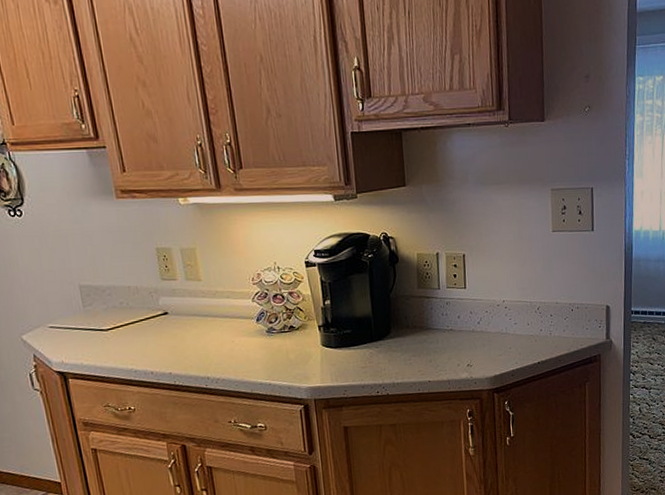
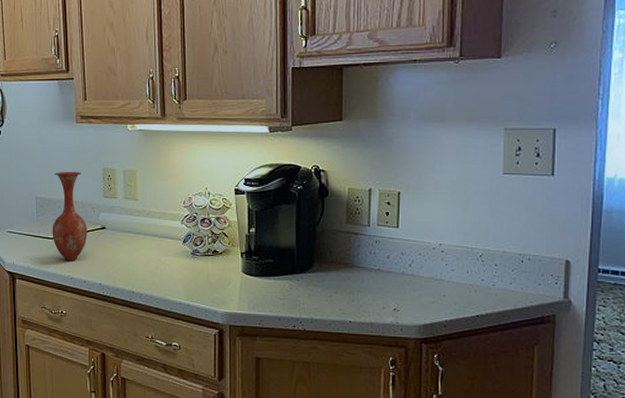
vase: none [98,253,149,353] -> present [52,171,88,261]

